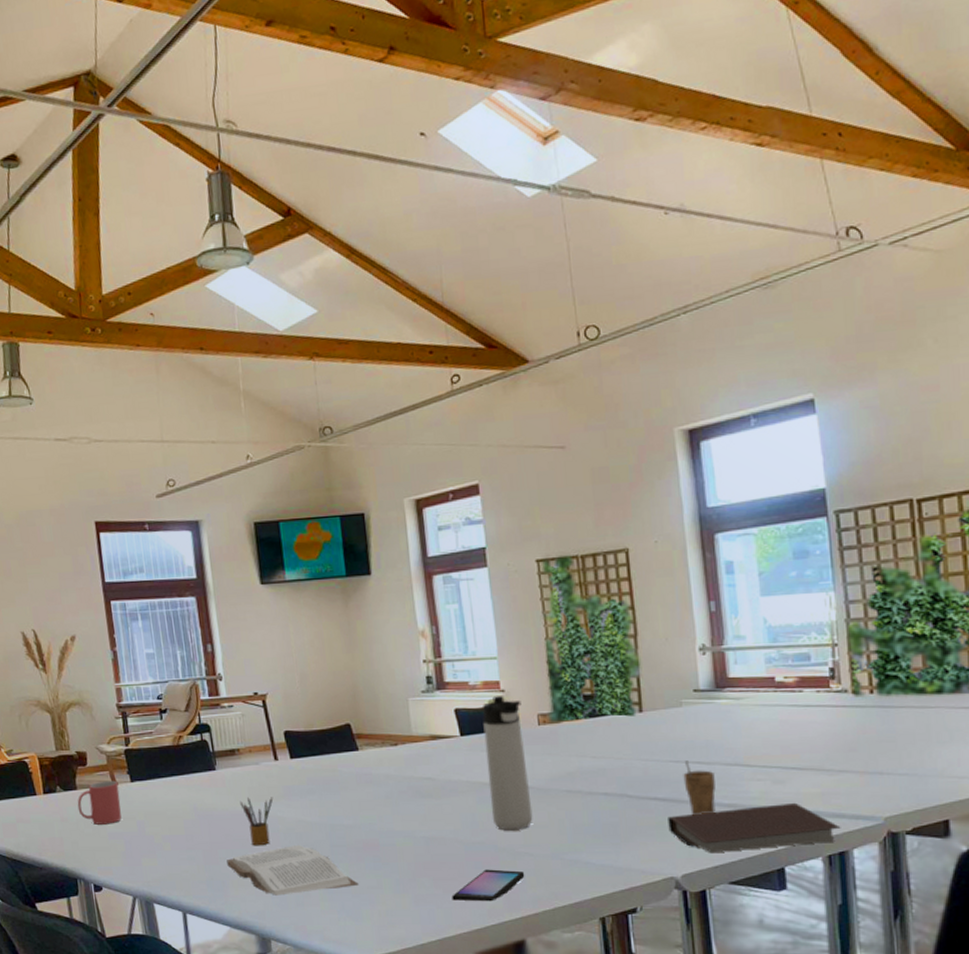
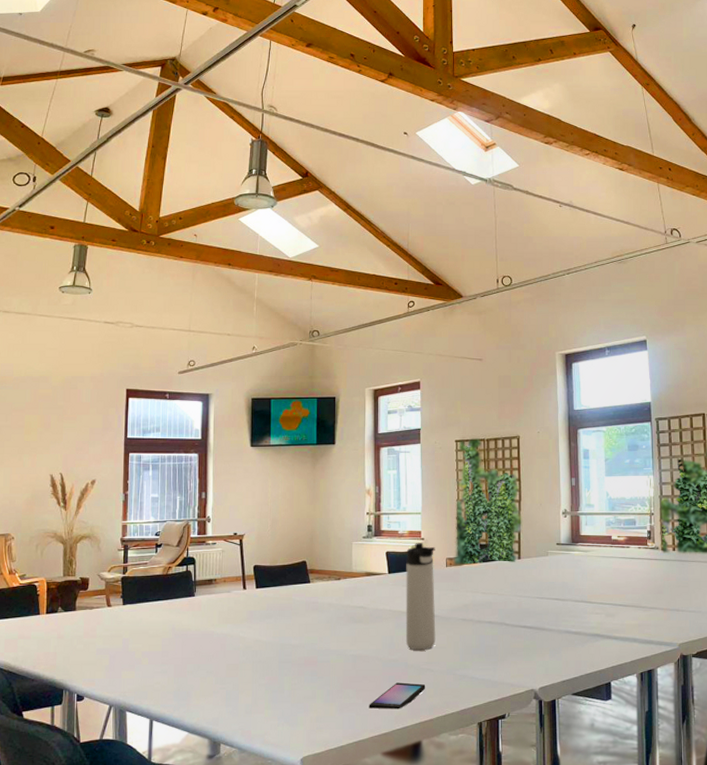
mug: present [77,780,122,825] -> none [74,603,112,641]
book: present [227,844,359,896] -> none [193,660,297,705]
pencil box: present [240,797,274,846] -> none [211,620,238,662]
notebook: present [668,802,841,854] -> none [532,631,650,671]
cup: present [683,760,716,816] -> none [545,597,567,641]

